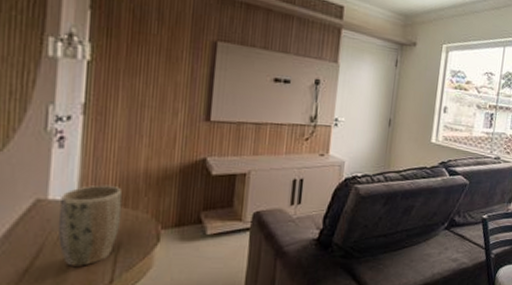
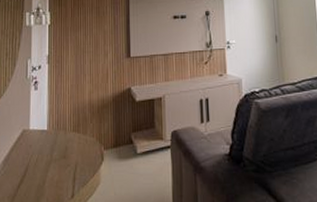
plant pot: present [57,184,123,266] -> none [36,115,76,183]

